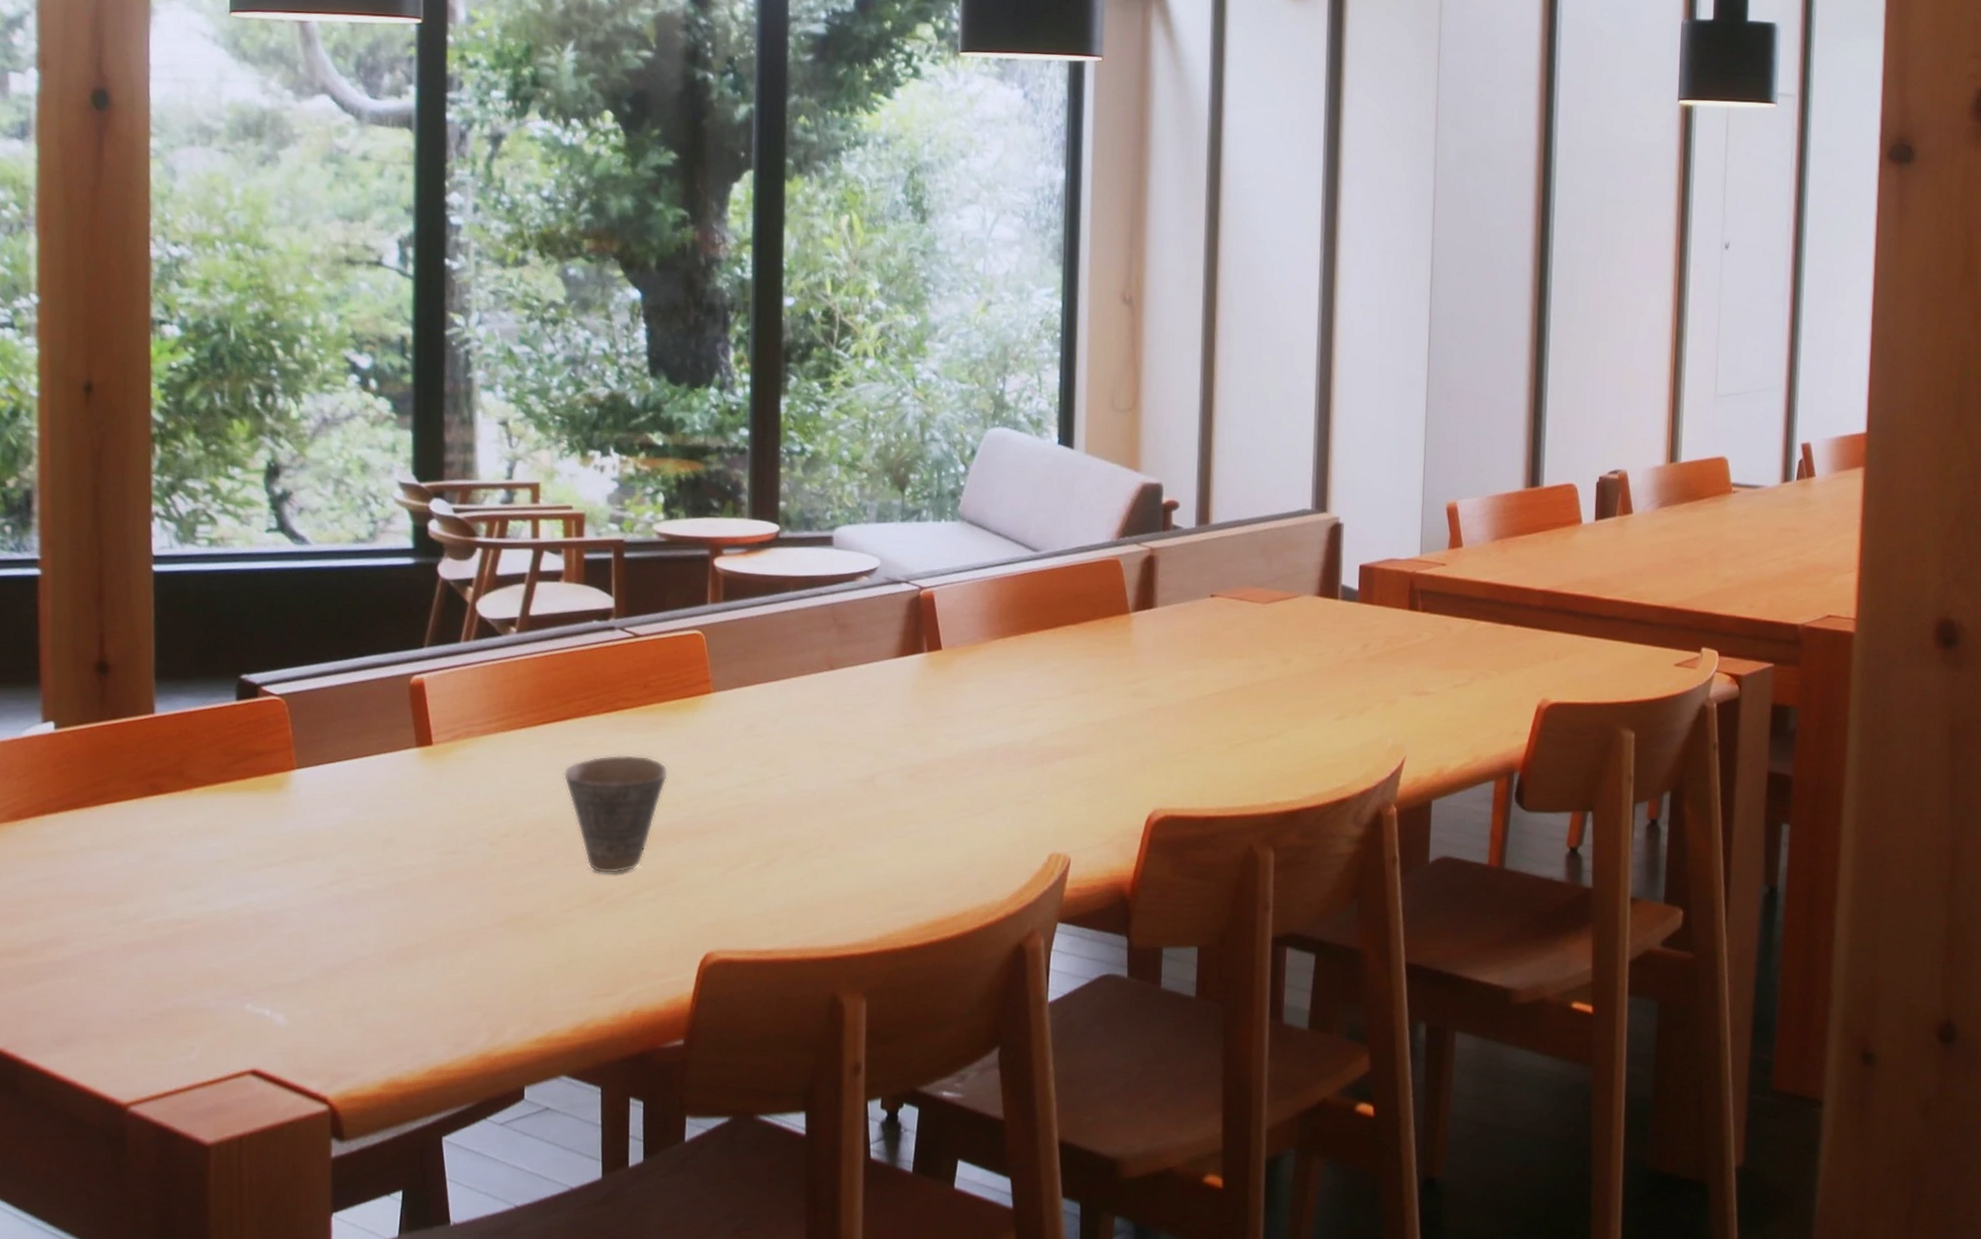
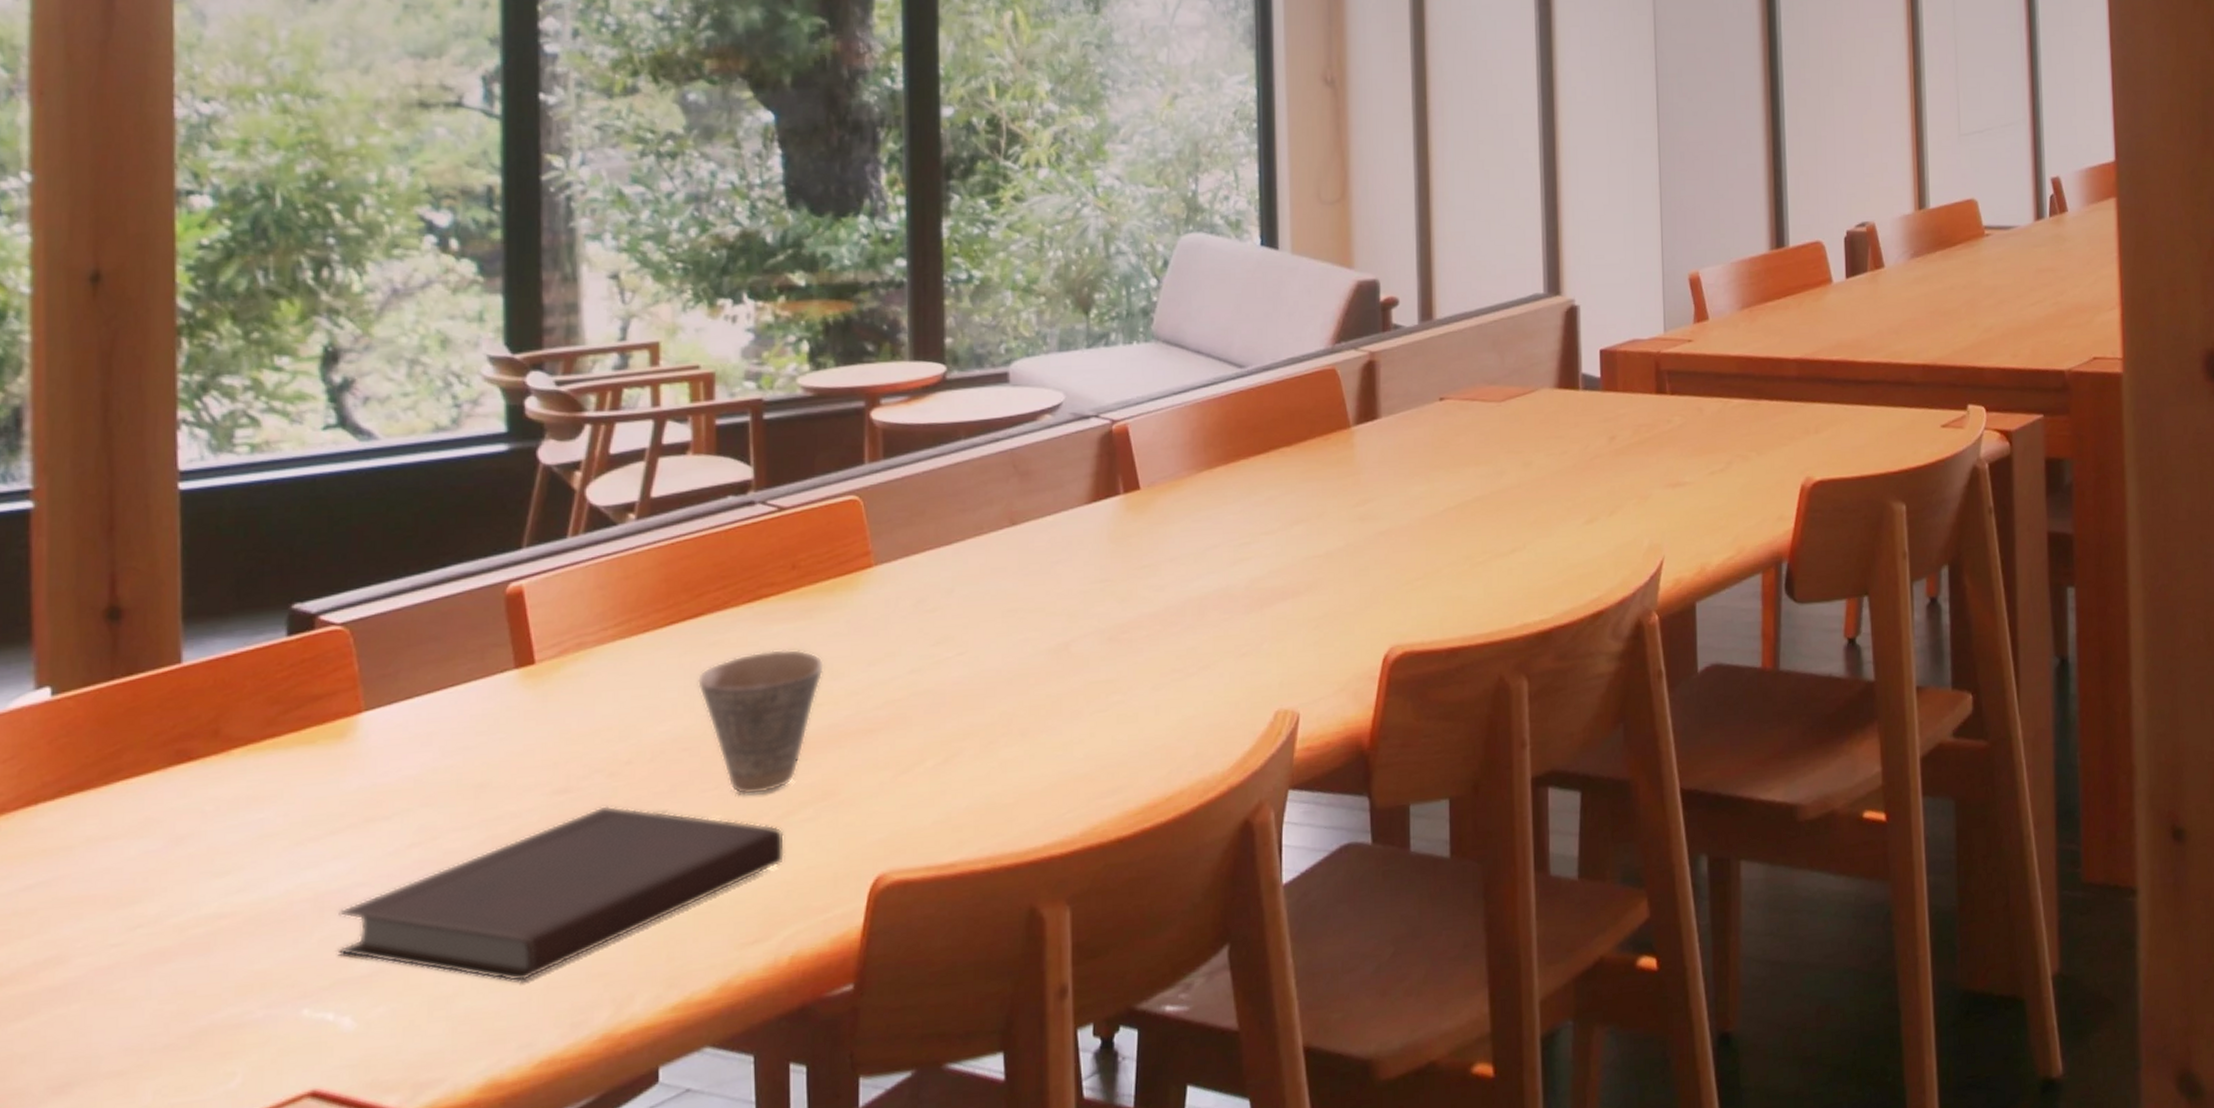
notebook: none [273,869,632,1004] -> present [337,806,785,982]

